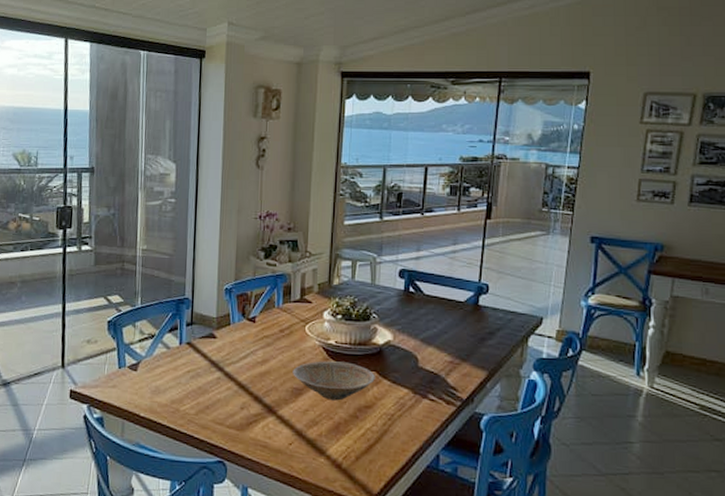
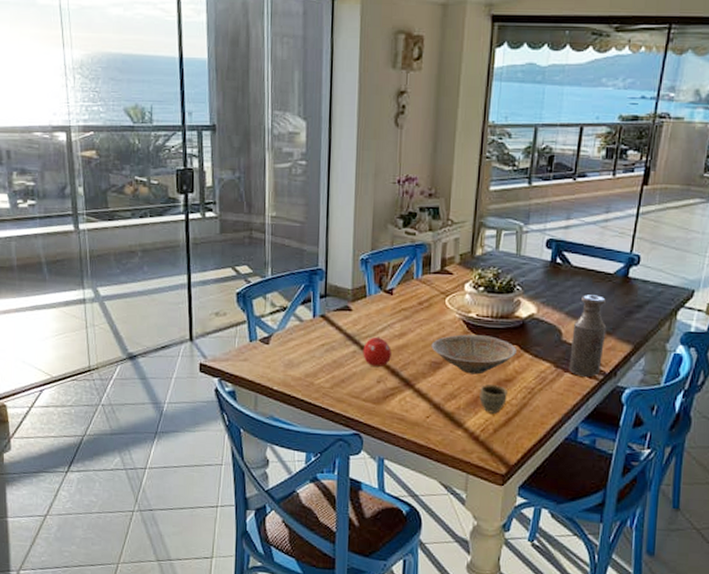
fruit: none [227,363,254,394] -> present [363,336,391,368]
cup: none [340,411,368,441] -> present [479,384,507,414]
bottle: none [427,322,461,403] -> present [569,295,607,377]

